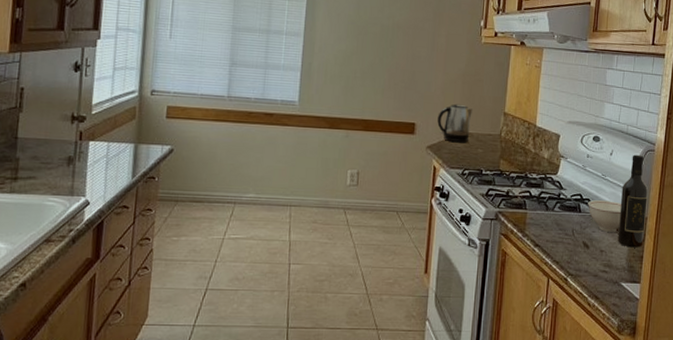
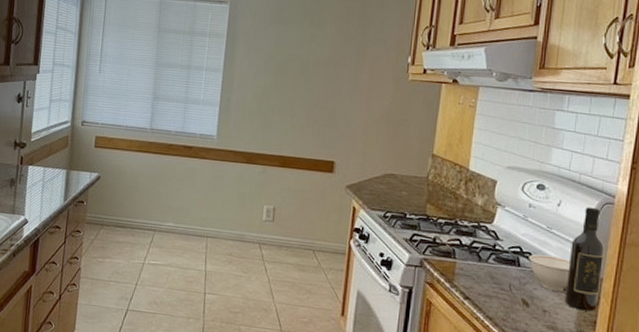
kettle: present [437,103,472,143] -> none [358,143,397,185]

